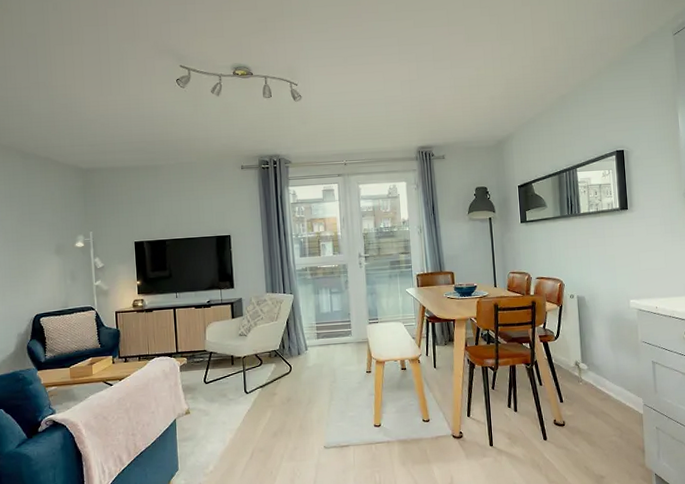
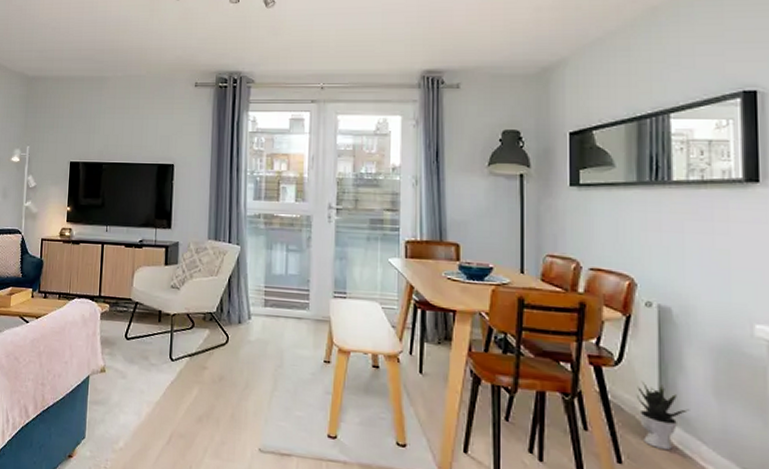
potted plant: none [569,347,599,388] -> present [637,381,690,450]

